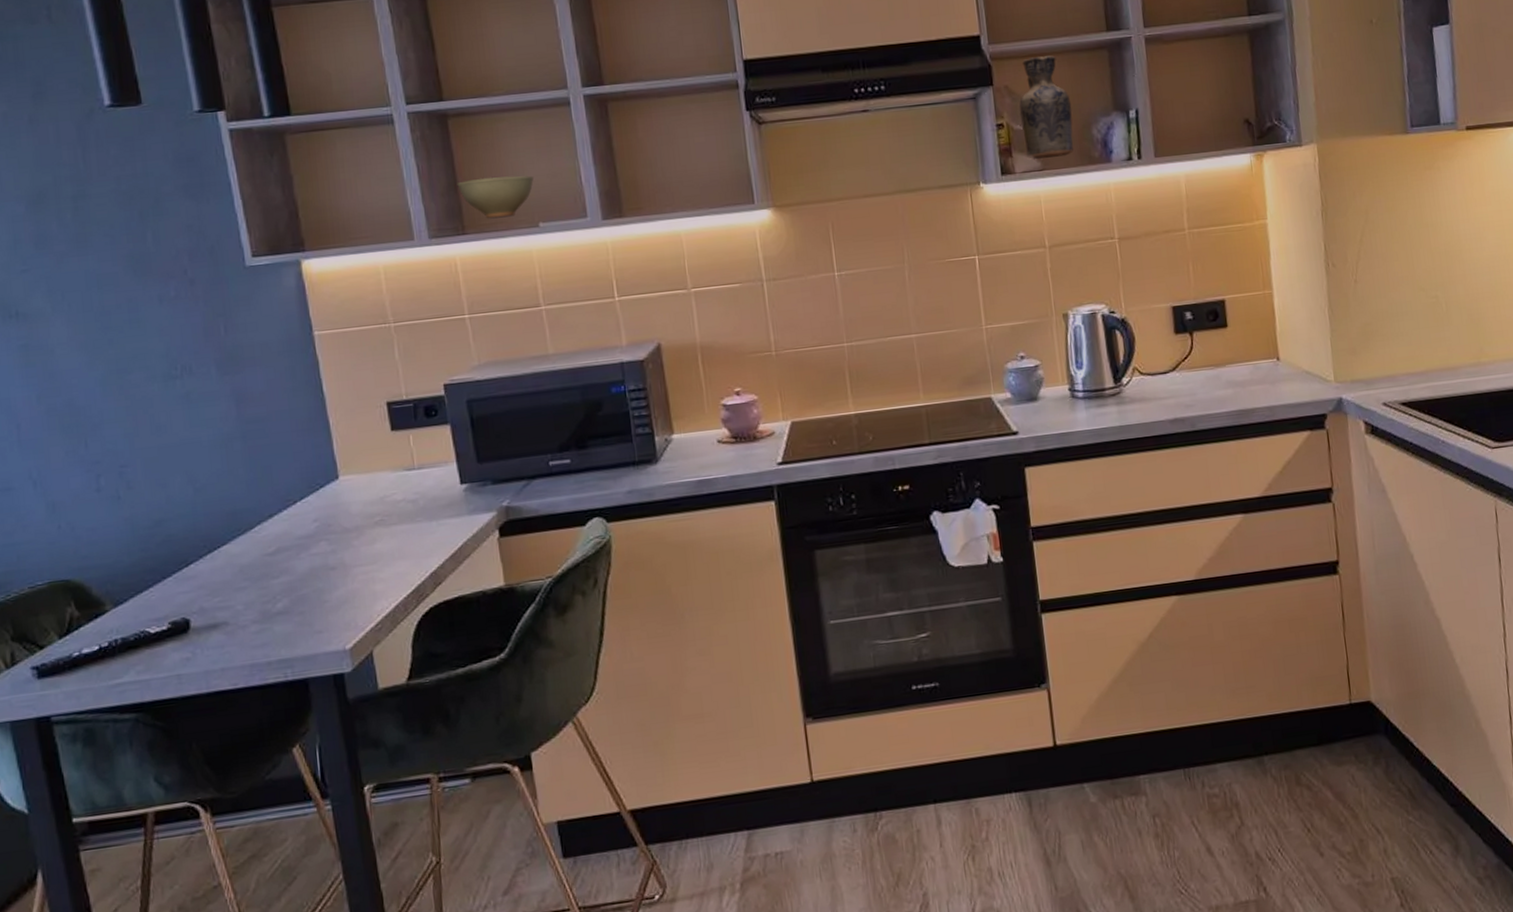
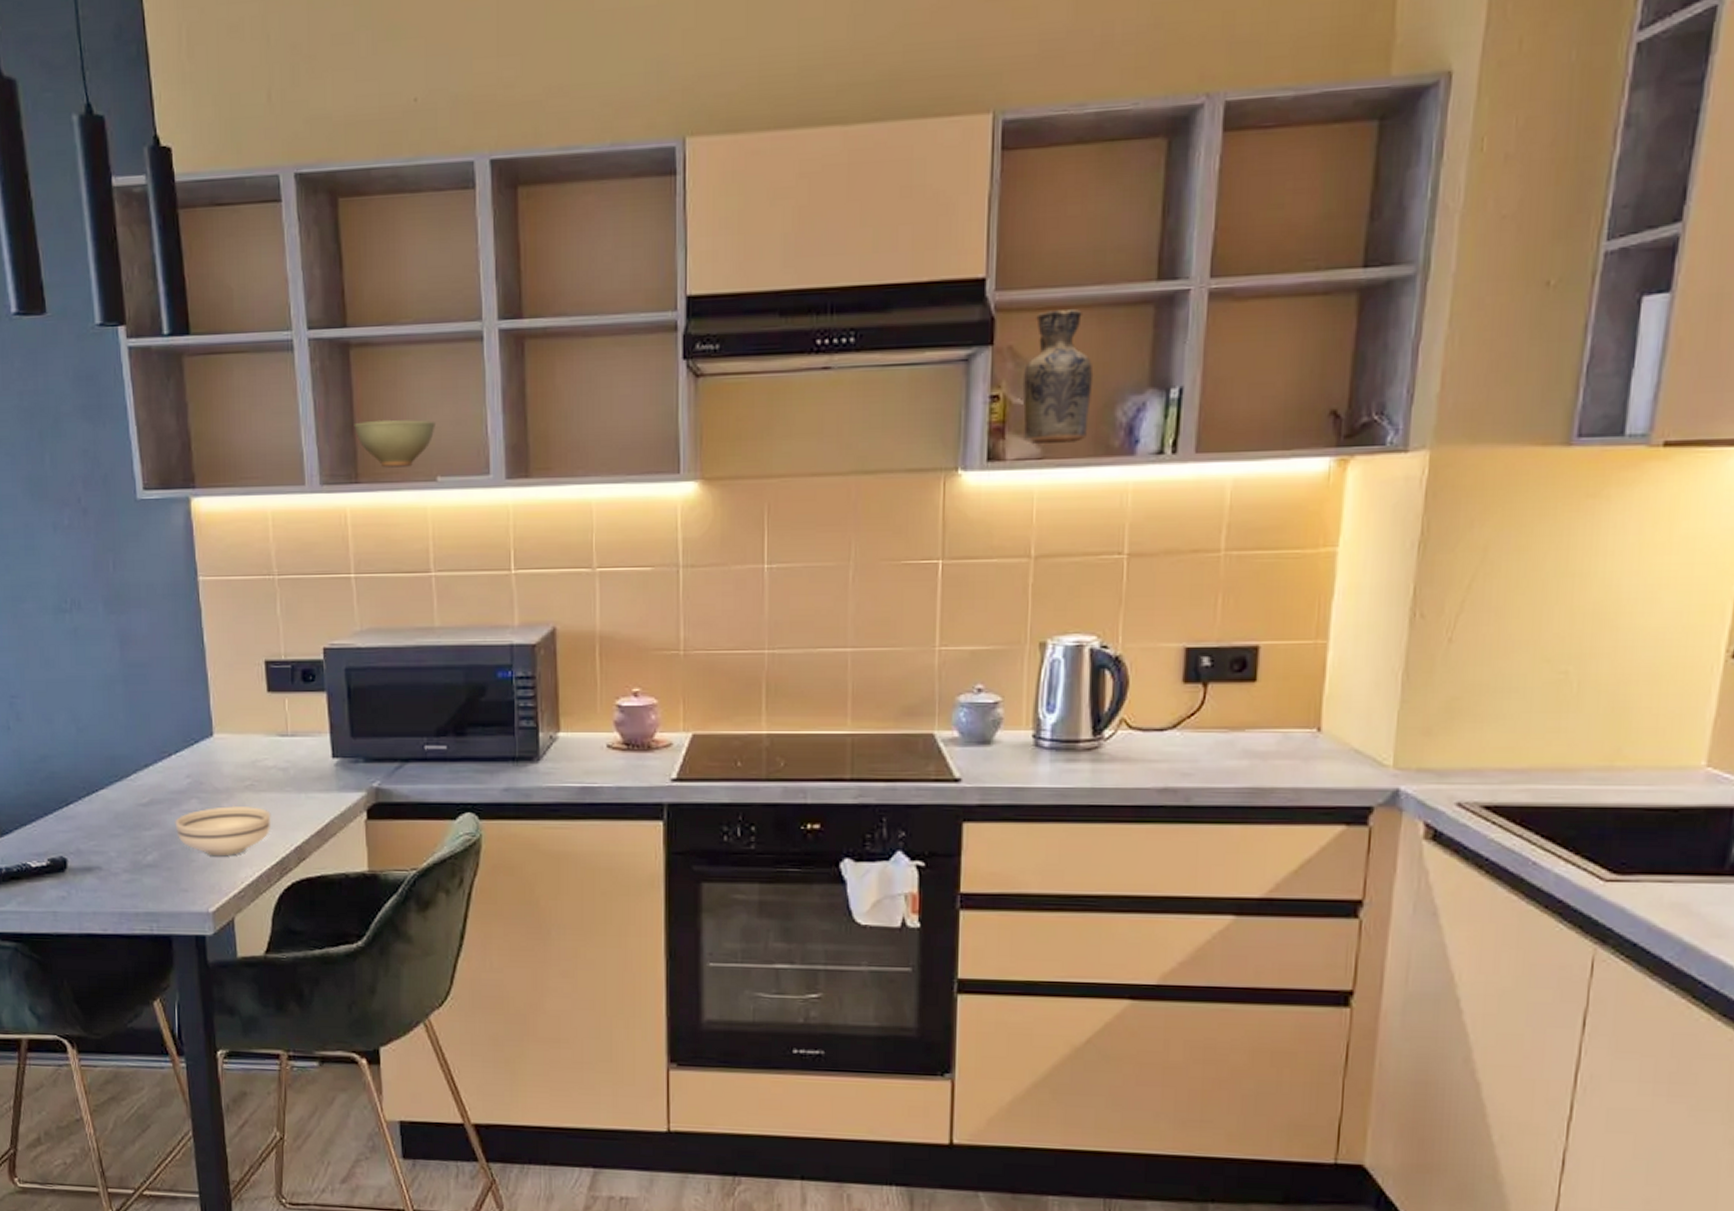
bowl: none [304,540,405,594] -> present [175,805,271,856]

